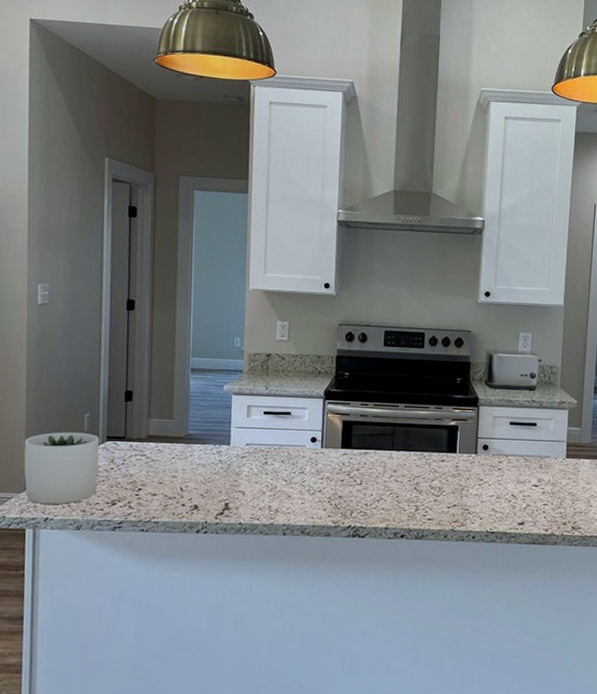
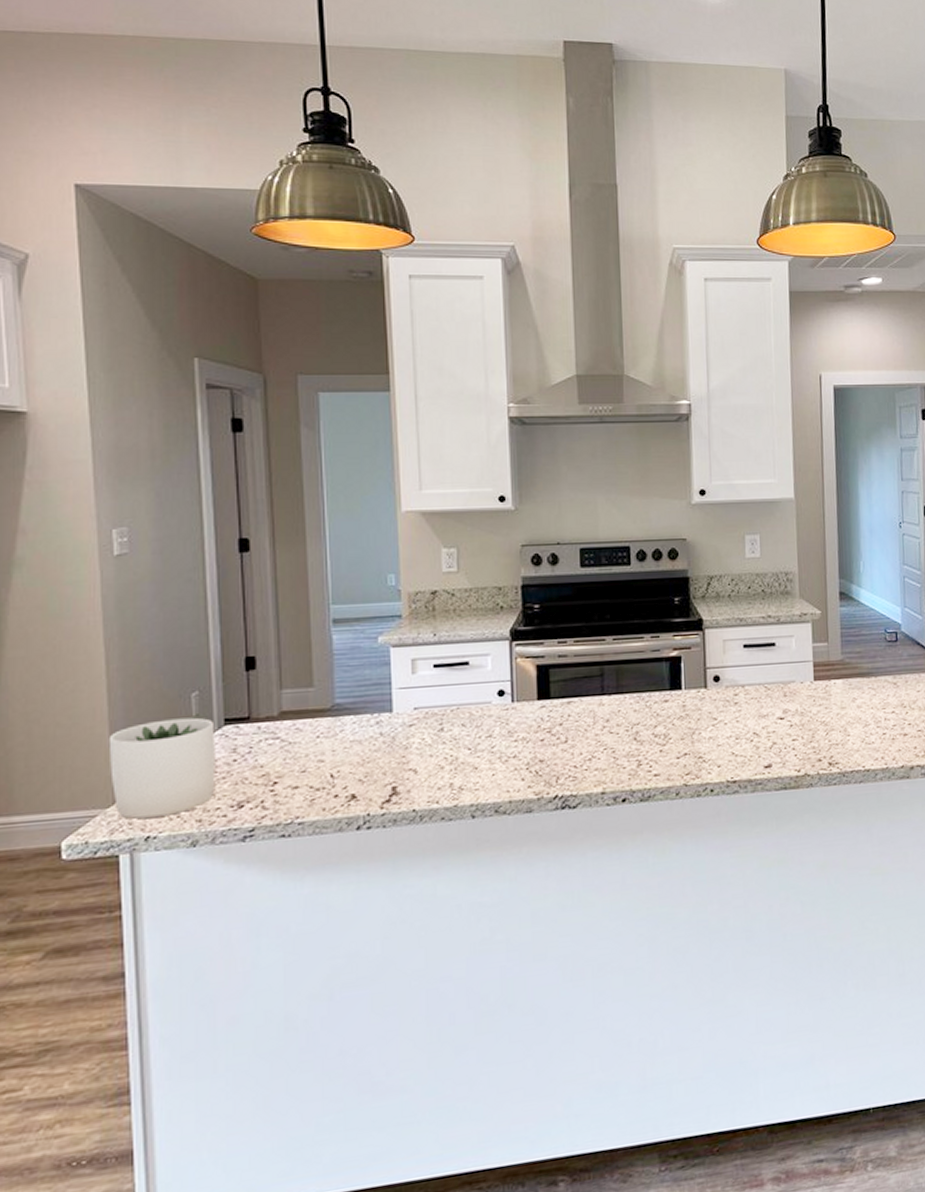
toaster: present [484,349,542,391] -> none [706,556,775,607]

